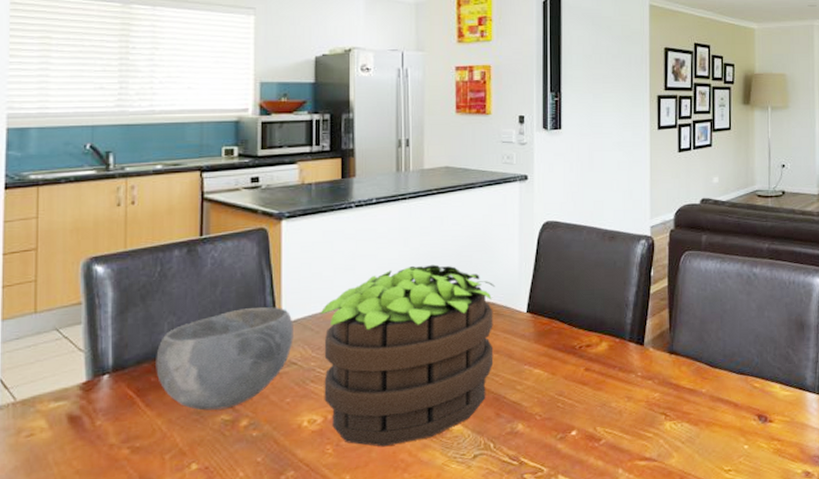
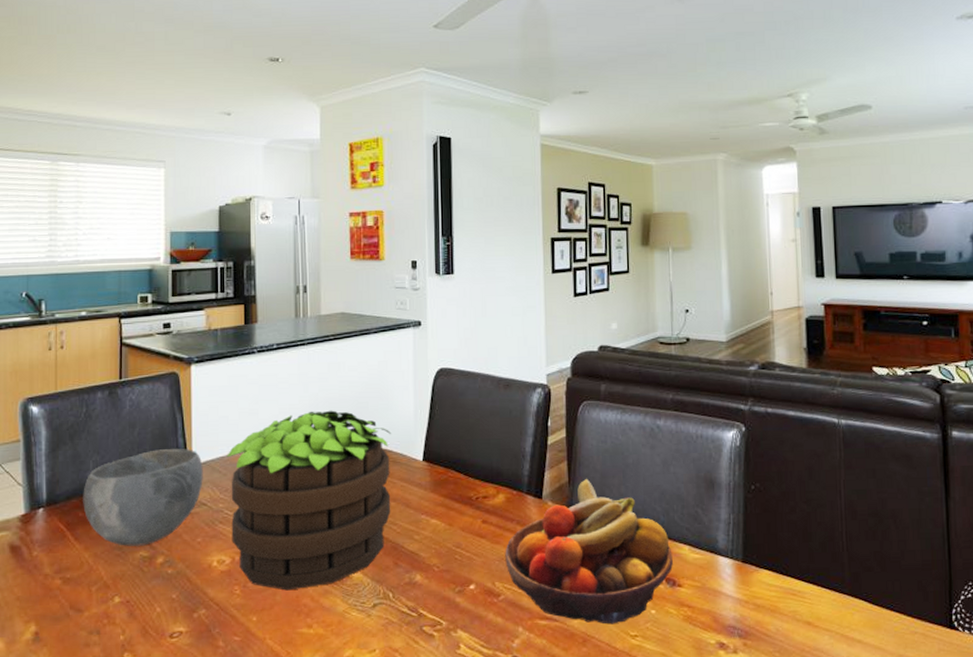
fruit bowl: none [607,324,765,461] -> present [505,478,673,625]

